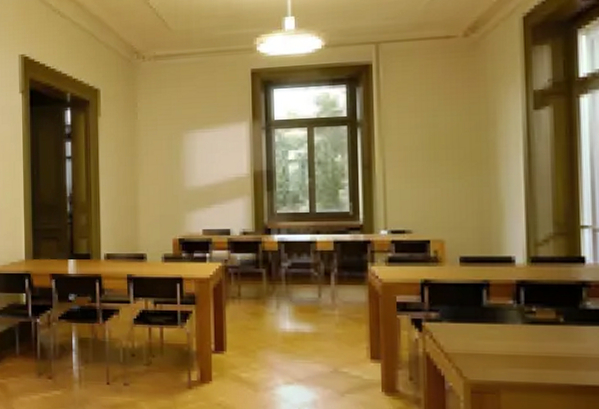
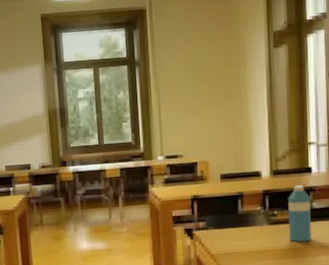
water bottle: none [551,277,584,351] -> present [288,184,311,242]

